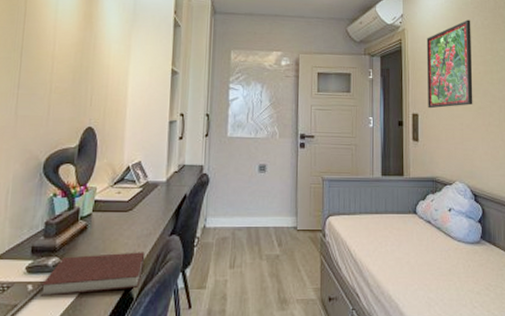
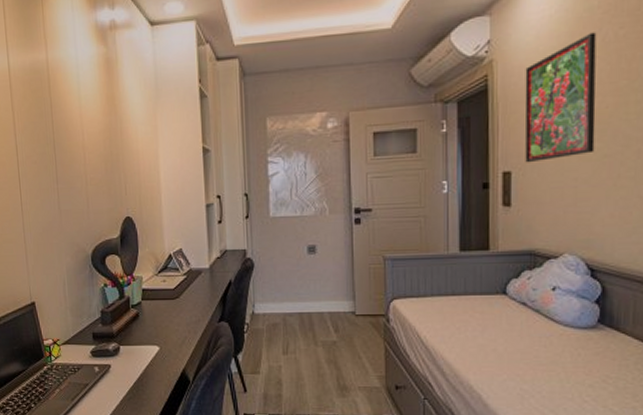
notebook: present [40,252,145,296] -> none [105,338,197,377]

